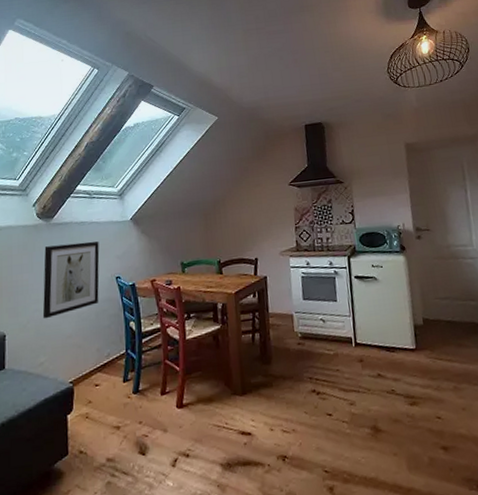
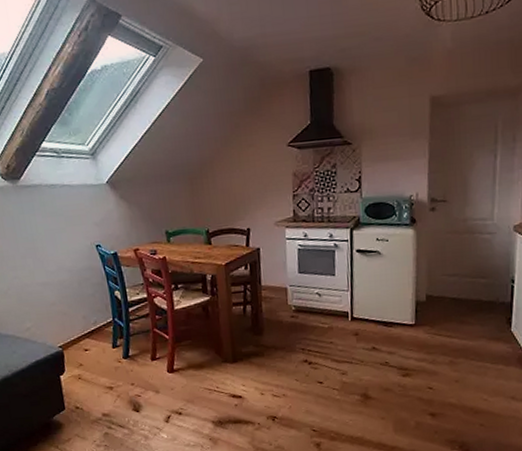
wall art: present [42,241,100,319] -> none [14,206,81,286]

